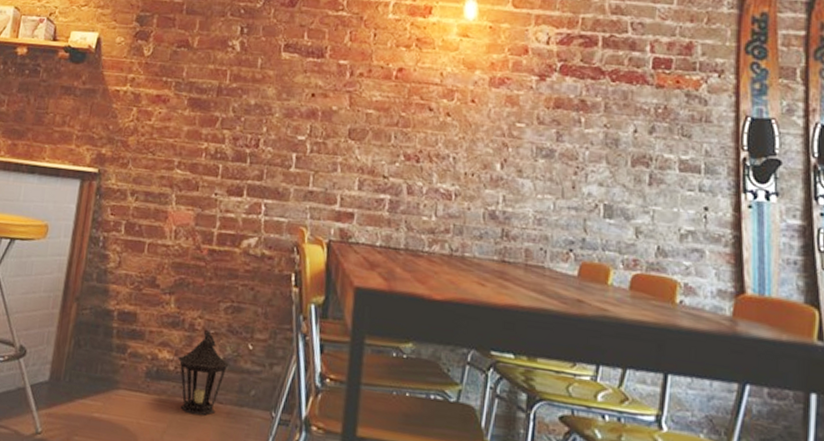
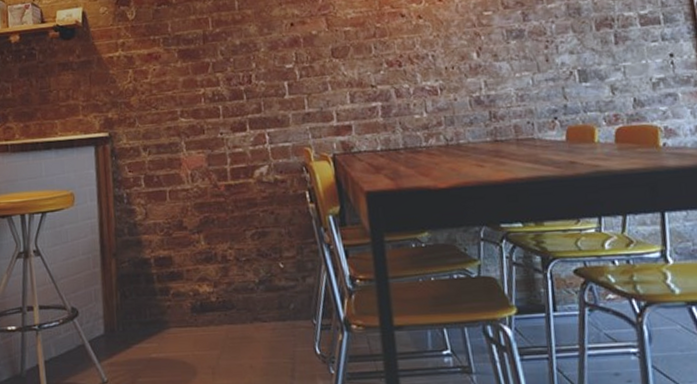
lantern: present [177,330,231,415] -> none [217,259,267,338]

